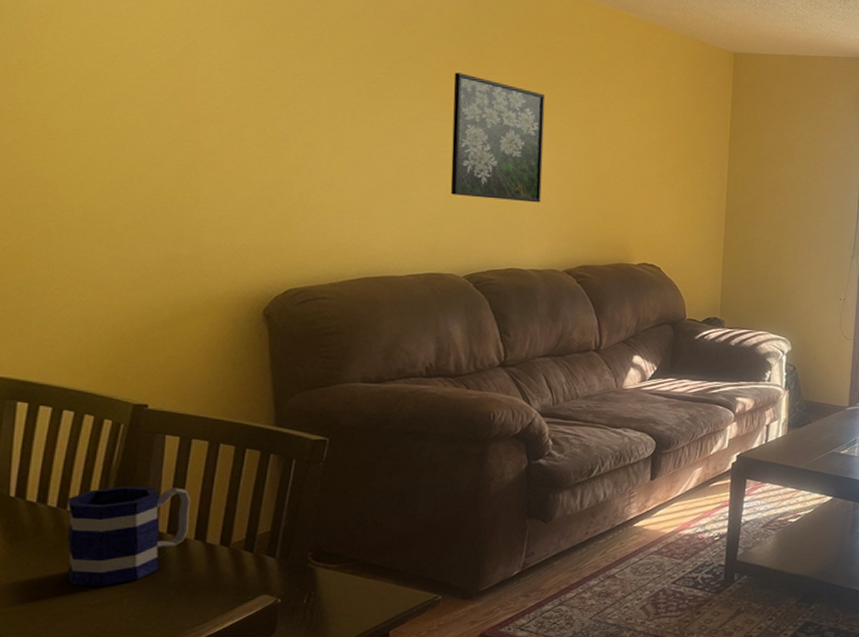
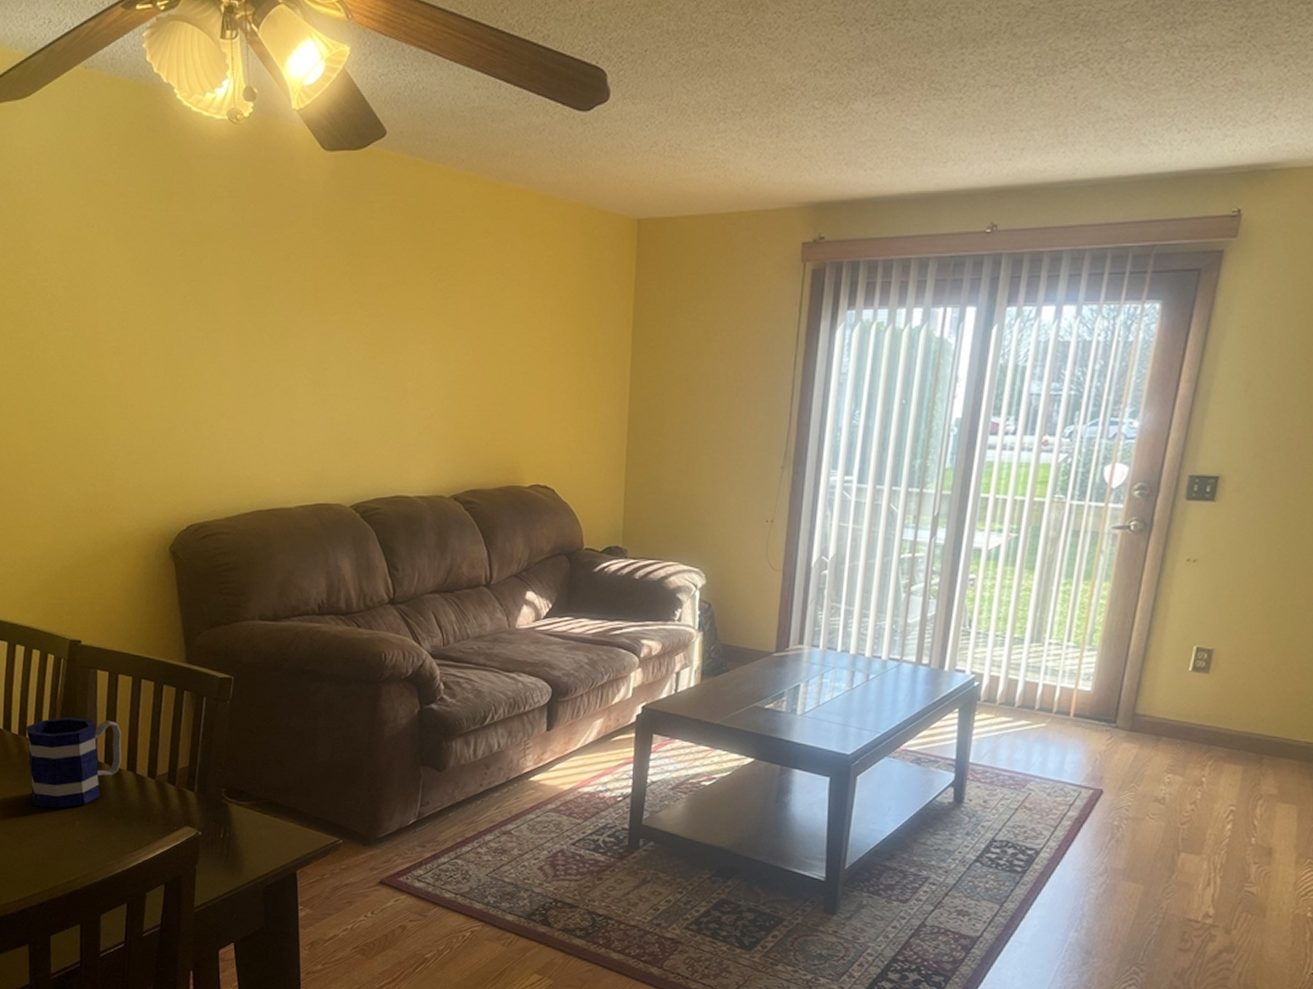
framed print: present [450,72,546,203] -> none [332,278,426,421]

